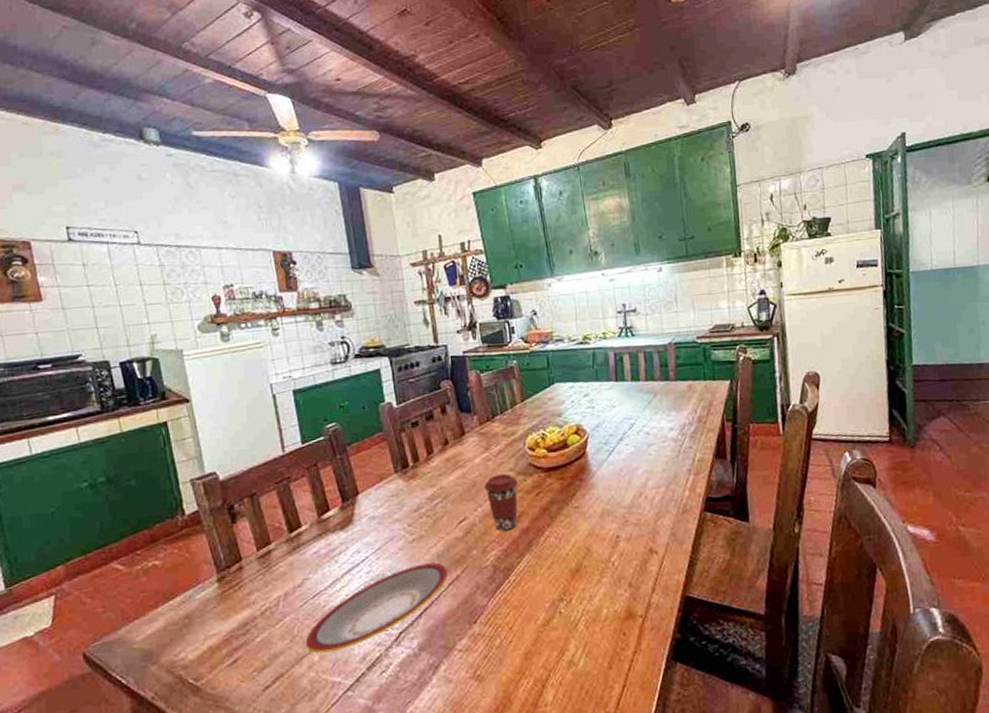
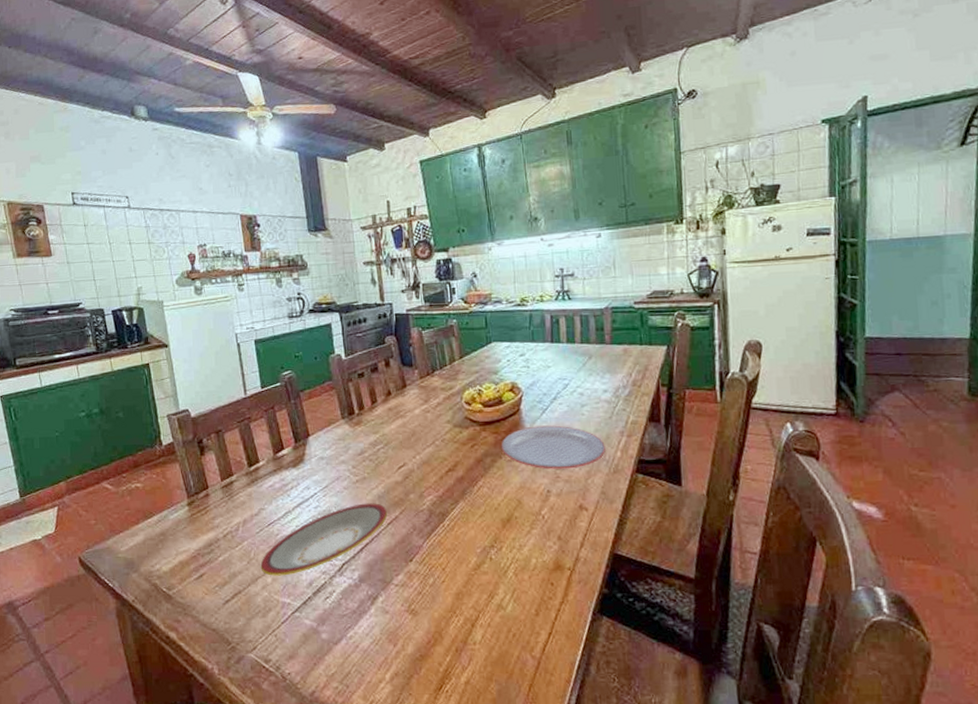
coffee cup: present [484,474,518,531] -> none [422,426,454,479]
plate: none [567,467,674,514] -> present [501,425,606,469]

